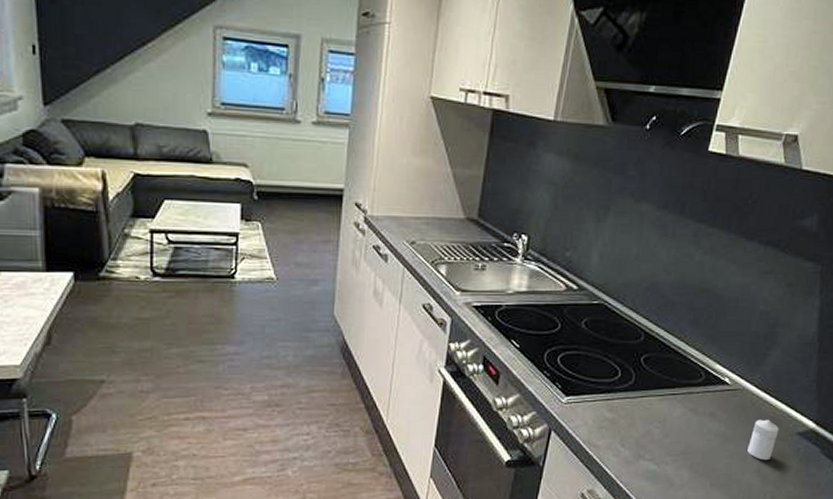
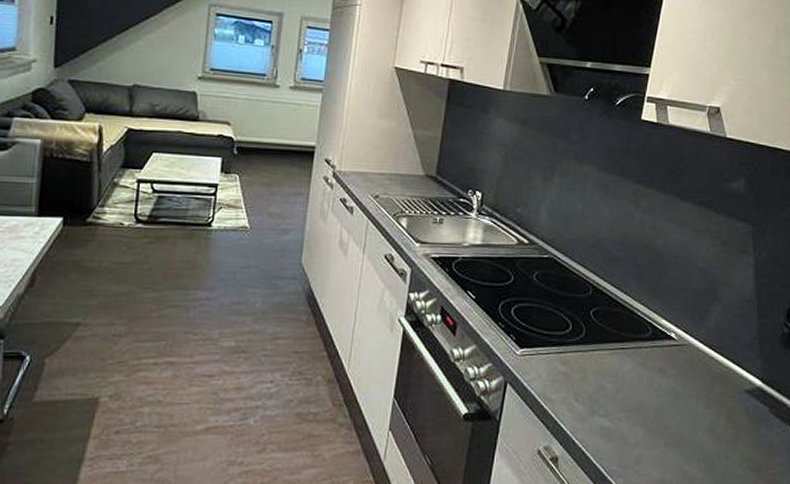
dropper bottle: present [747,419,779,461] -> none [698,376,727,419]

